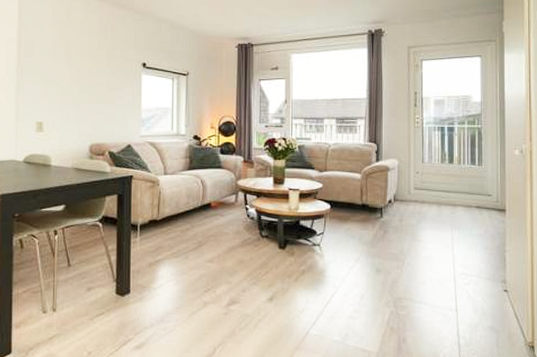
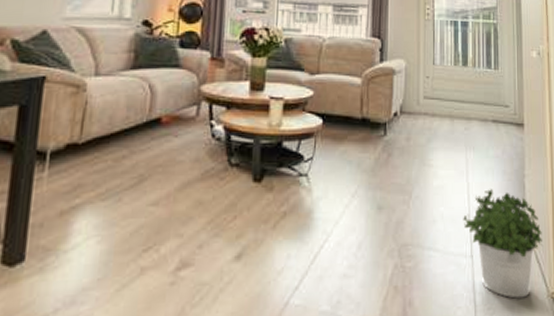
potted plant: none [449,260,522,344] -> present [463,189,544,299]

